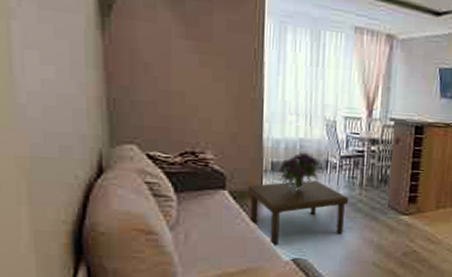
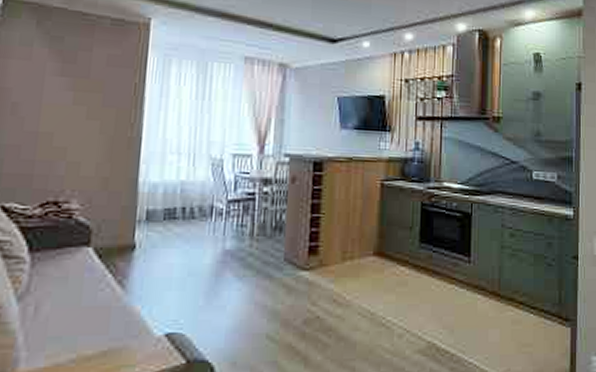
coffee table: present [247,180,349,246] -> none [115,230,238,317]
bouquet: present [277,152,322,190] -> none [153,197,206,244]

